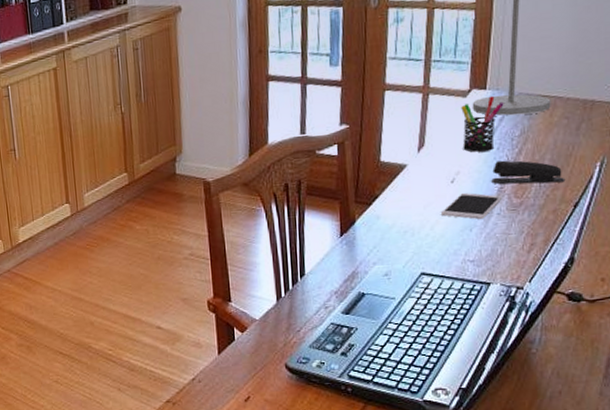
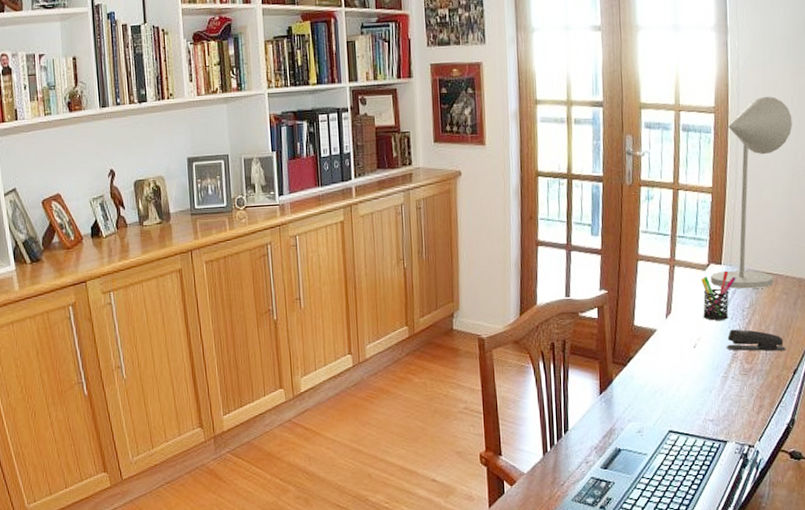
smartphone: present [441,193,503,220] -> none [686,357,736,383]

